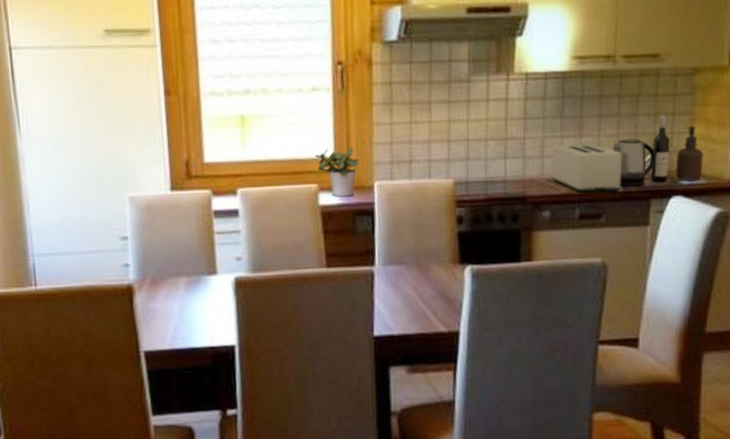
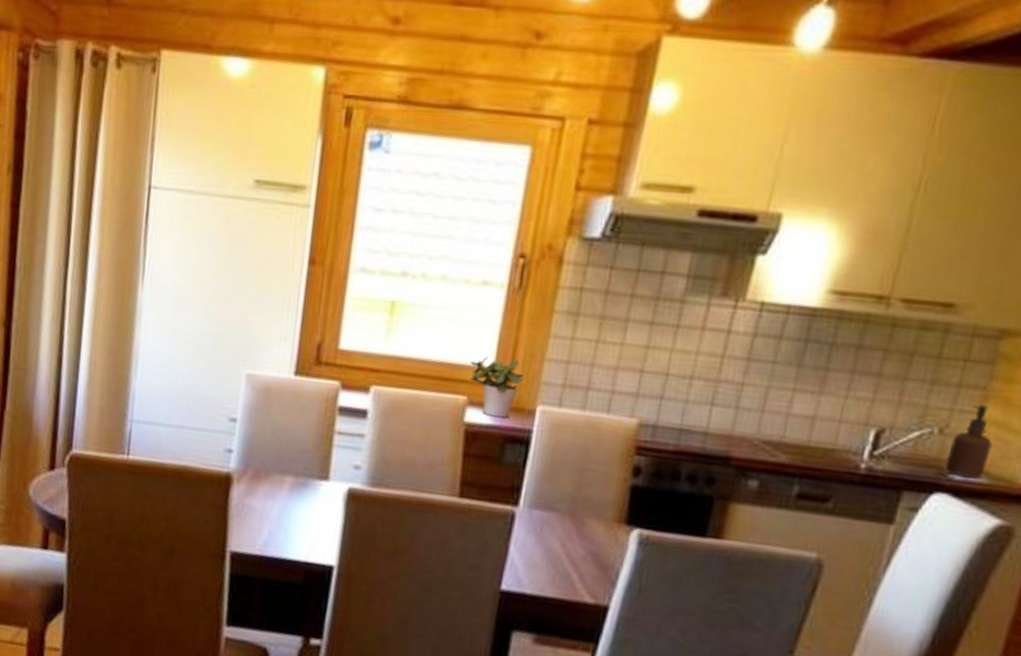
toaster: present [551,143,622,193] -> none [770,399,874,472]
kettle: present [613,138,656,187] -> none [861,406,923,472]
bottle: present [650,114,670,182] -> none [907,383,950,472]

